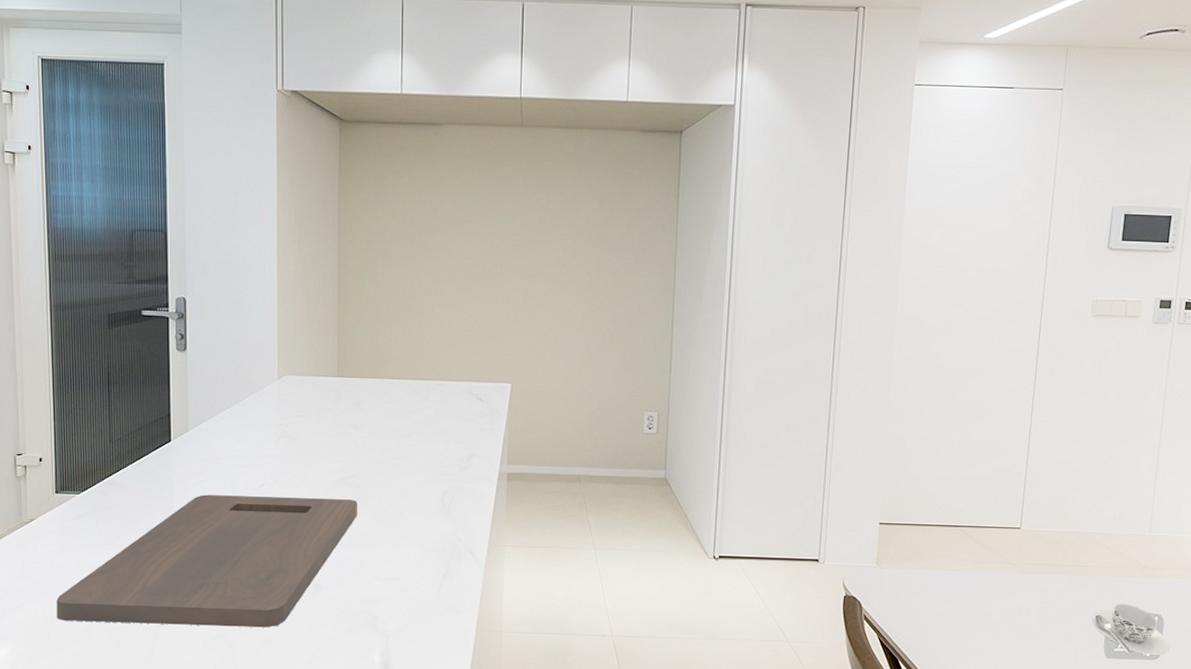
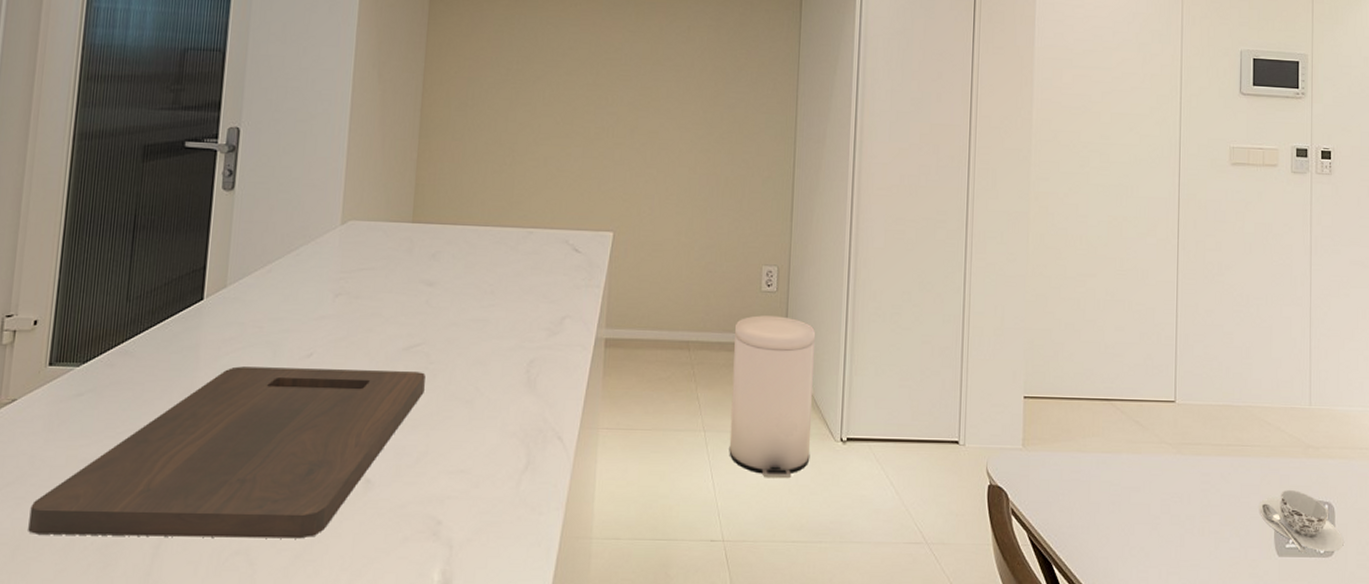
pedal bin: none [616,454,692,588] -> present [729,315,816,479]

